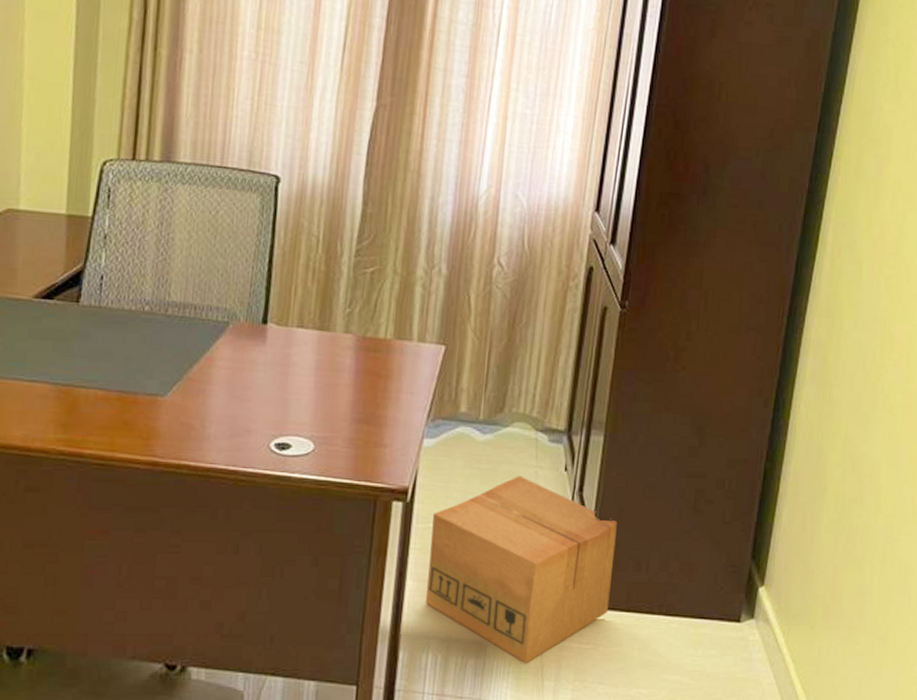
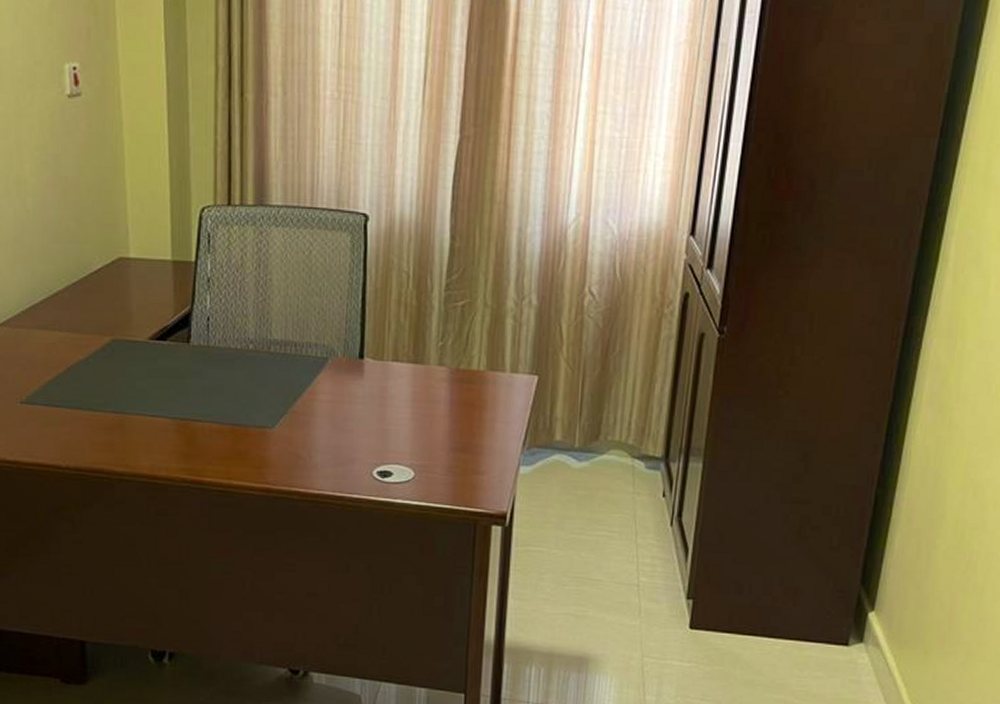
cardboard box: present [425,475,617,663] -> none [526,501,718,678]

